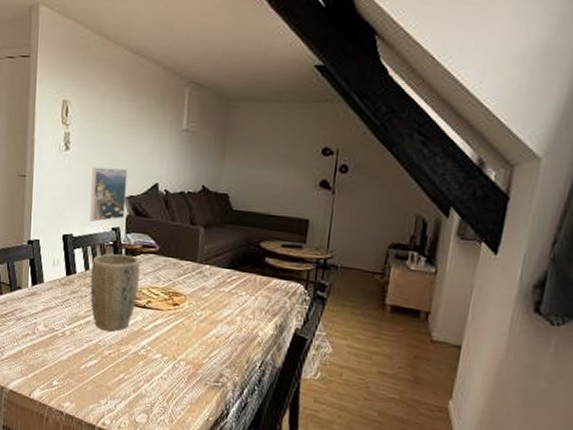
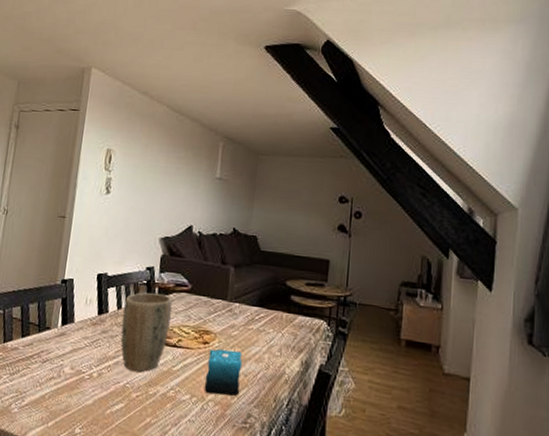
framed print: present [89,167,128,222] -> none [125,209,165,261]
candle: none [175,310,214,356] -> present [204,348,243,396]

